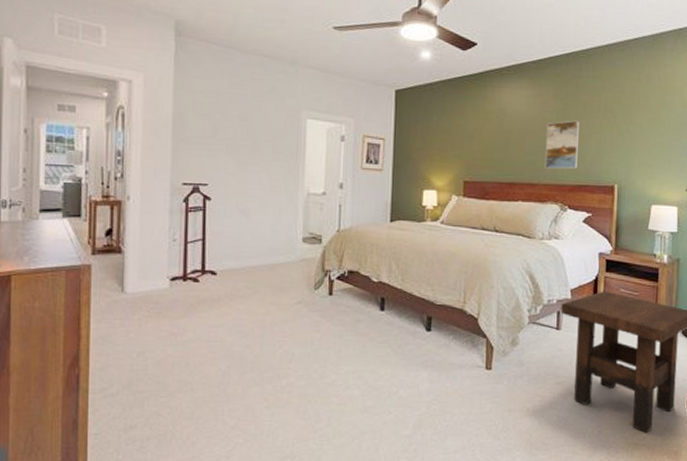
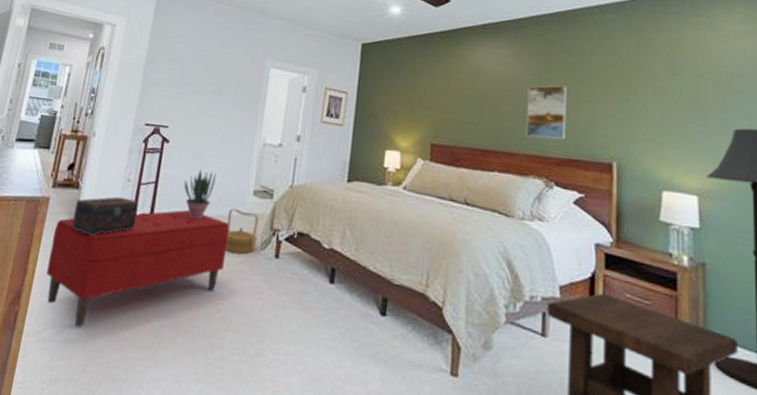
bench: none [102,261,283,379] -> present [46,209,229,327]
decorative box: none [120,256,188,296] -> present [71,196,139,236]
potted plant: none [231,222,264,270] -> present [183,168,216,220]
basket: none [279,255,310,296] -> present [224,208,259,255]

